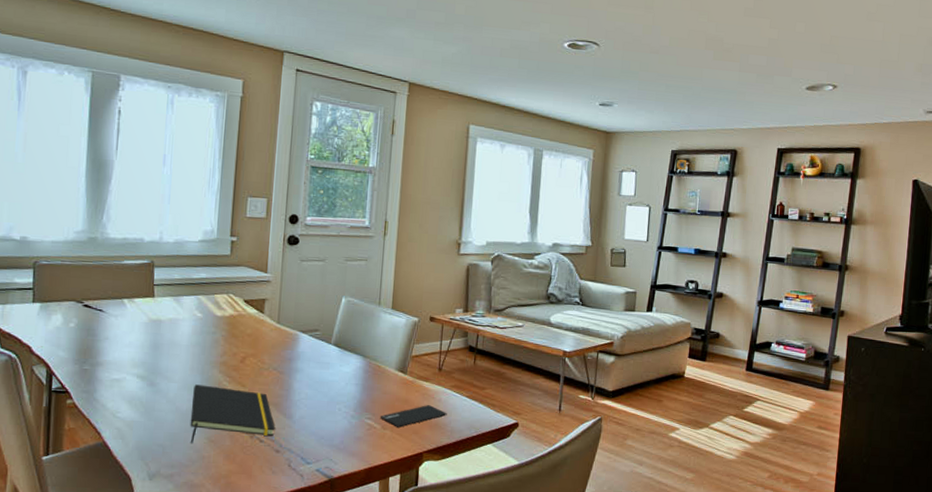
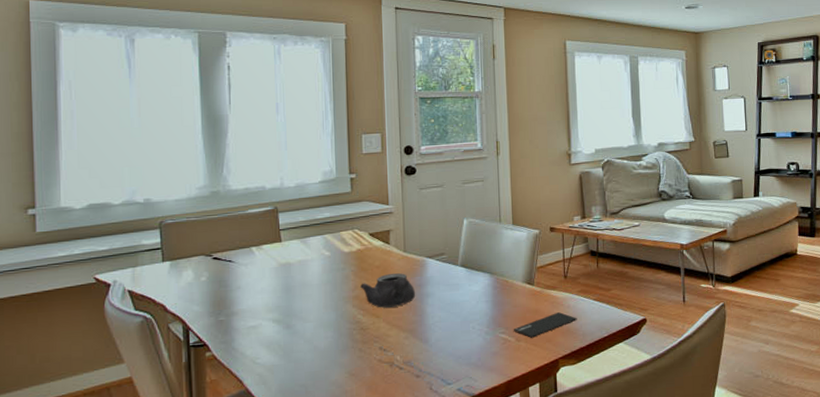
notepad: present [190,384,275,444] -> none [329,321,413,380]
teapot: none [228,343,285,378] -> present [359,273,416,308]

